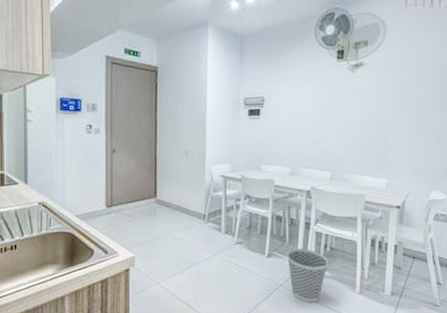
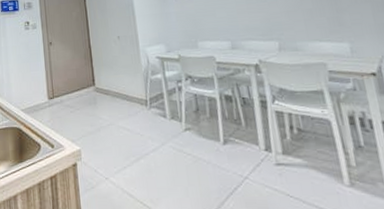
wastebasket: present [286,248,329,303] -> none [245,131,301,199]

